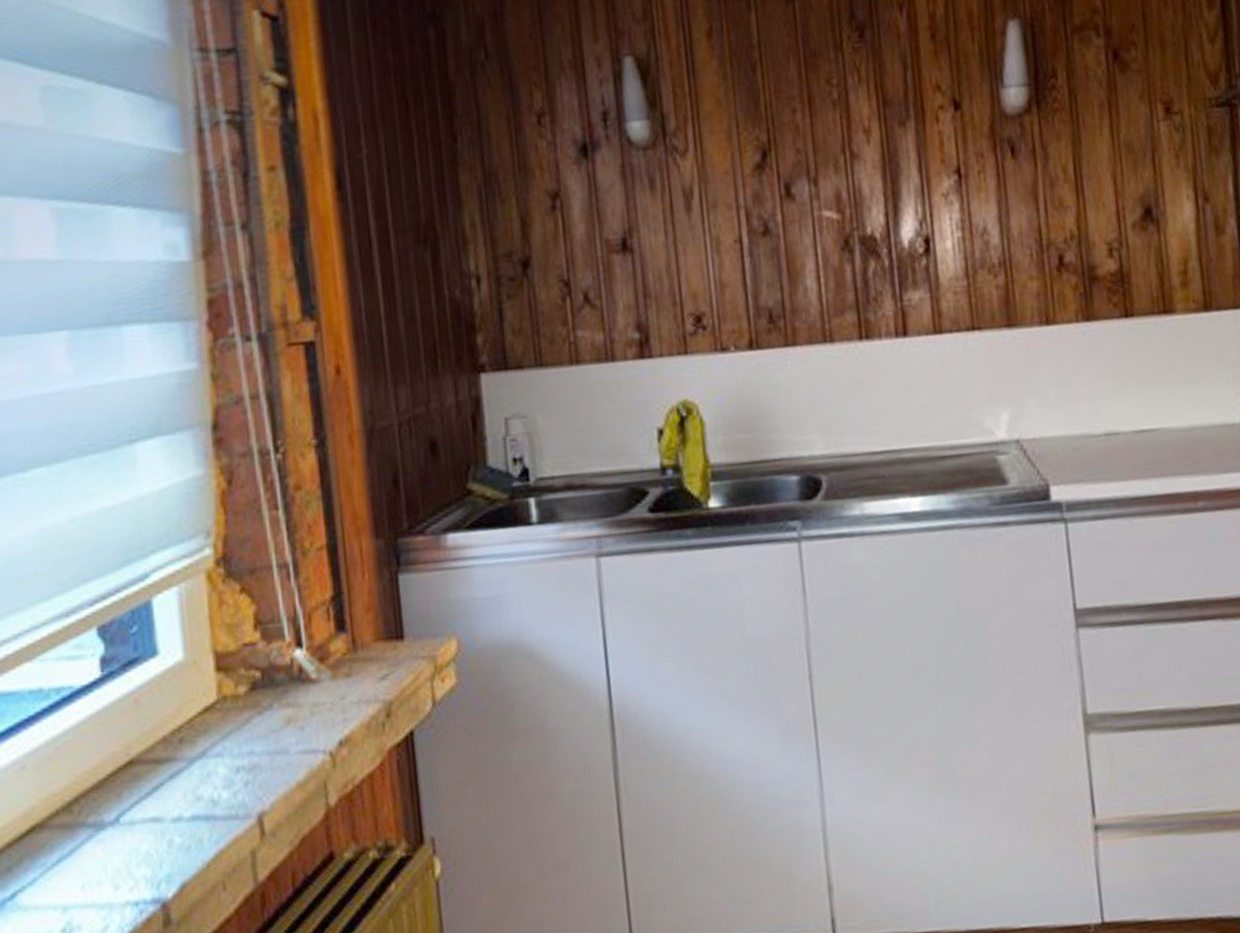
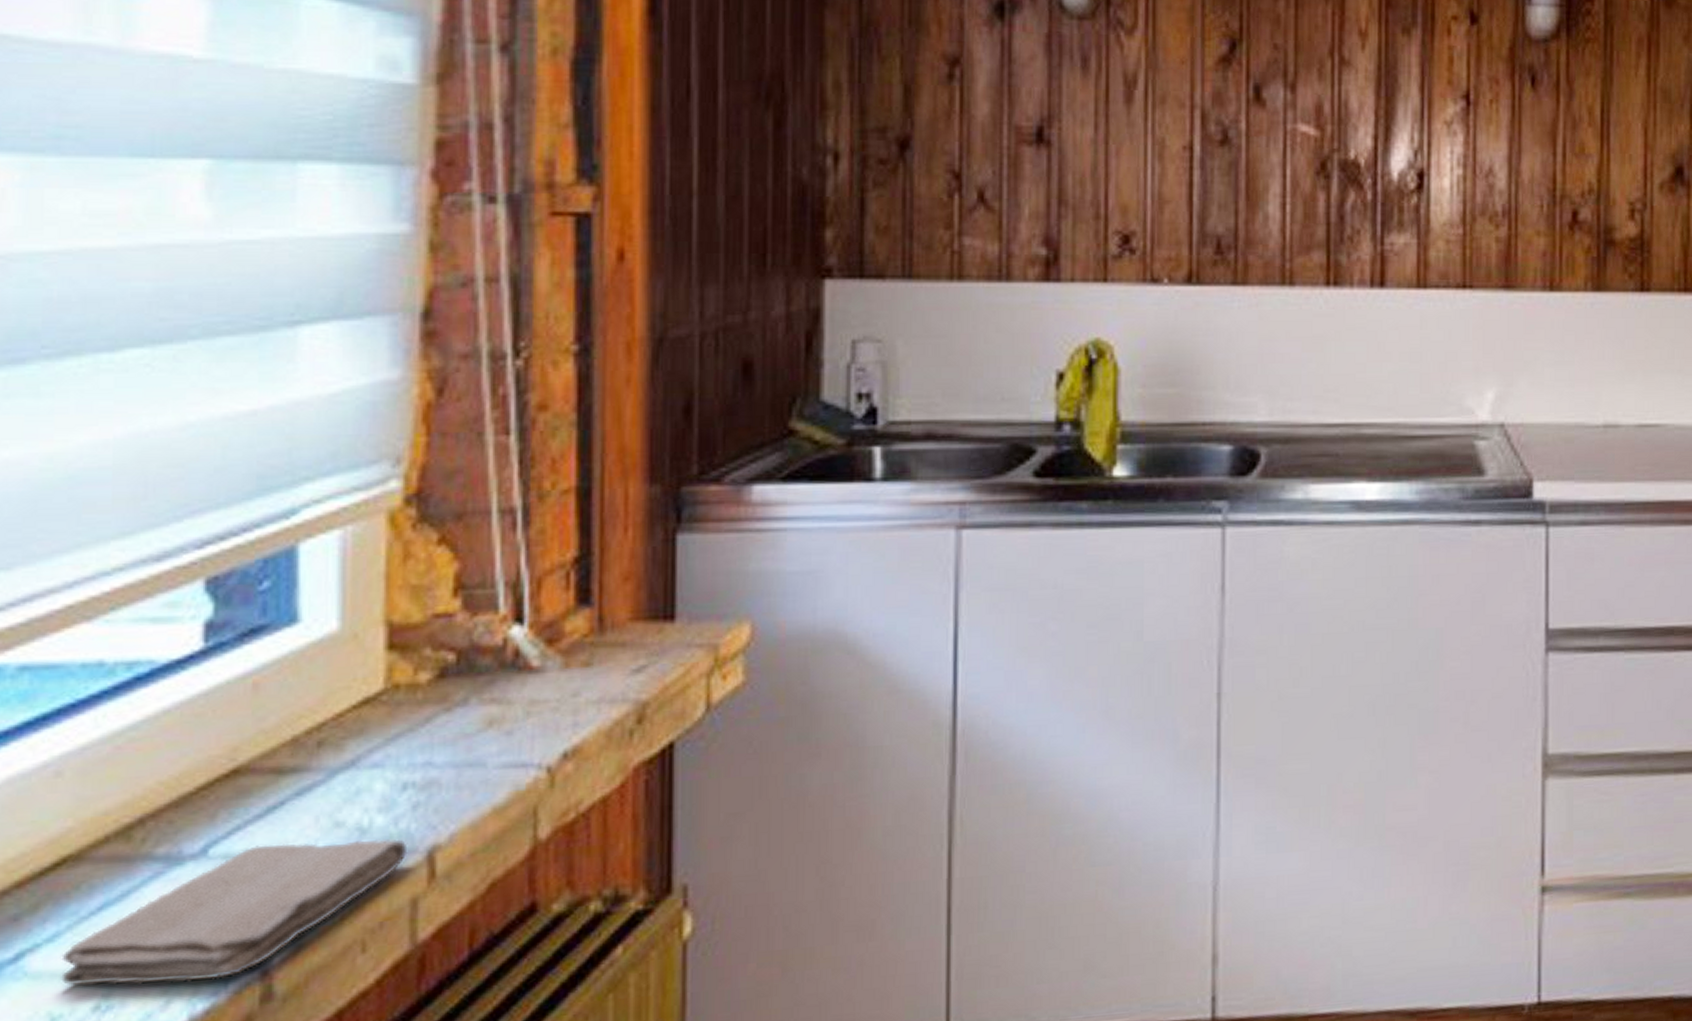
washcloth: none [39,808,245,916] -> present [61,839,408,987]

